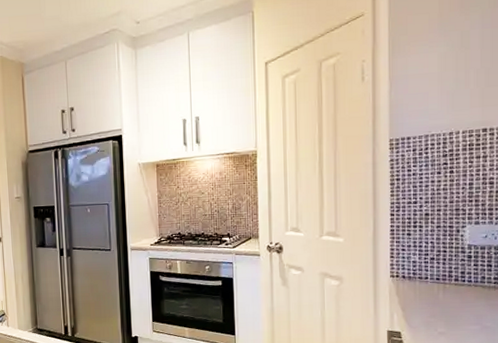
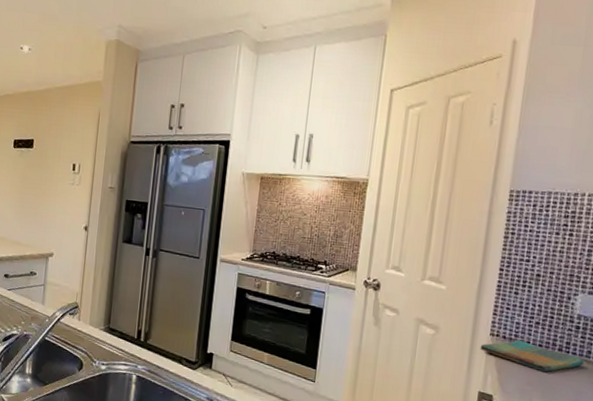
dish towel: none [383,277,480,303] -> present [480,339,585,372]

